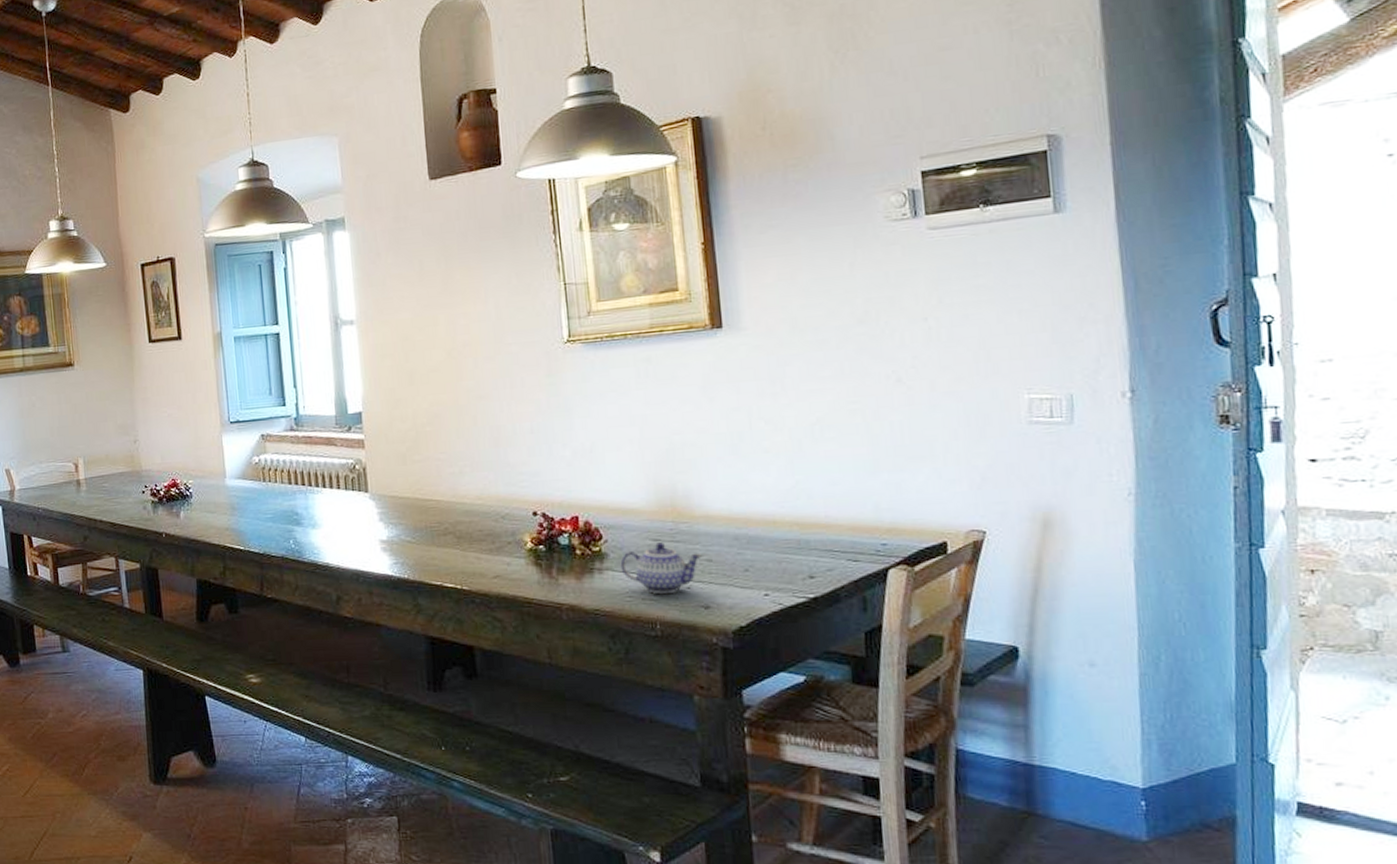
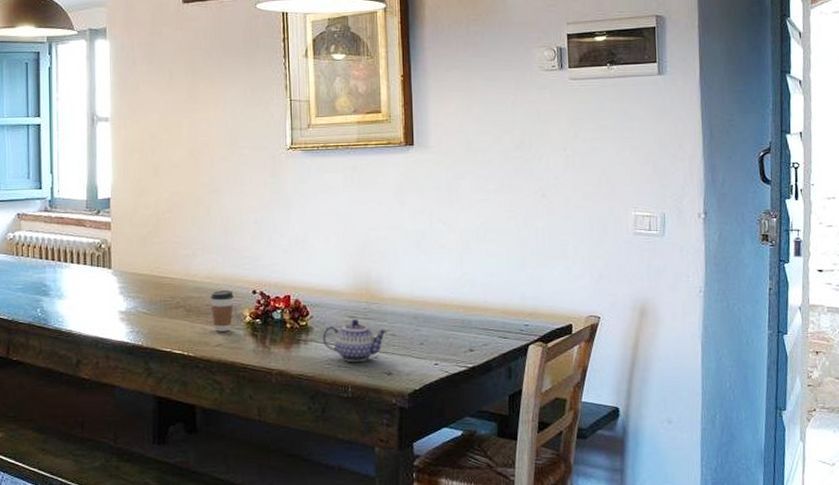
coffee cup: none [483,513,512,561] -> present [210,290,234,332]

